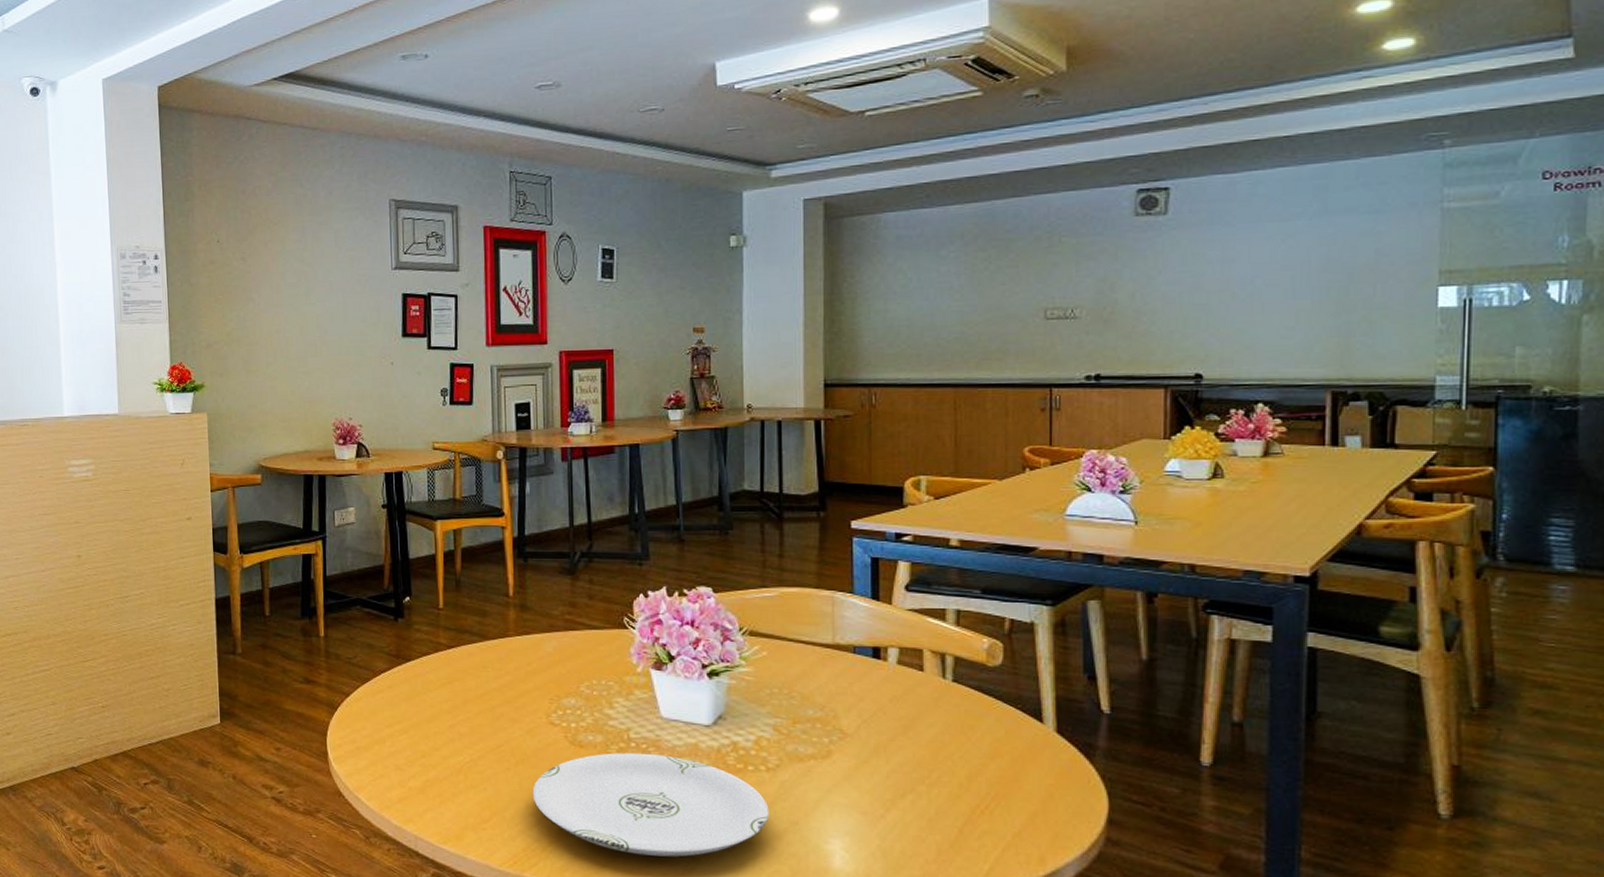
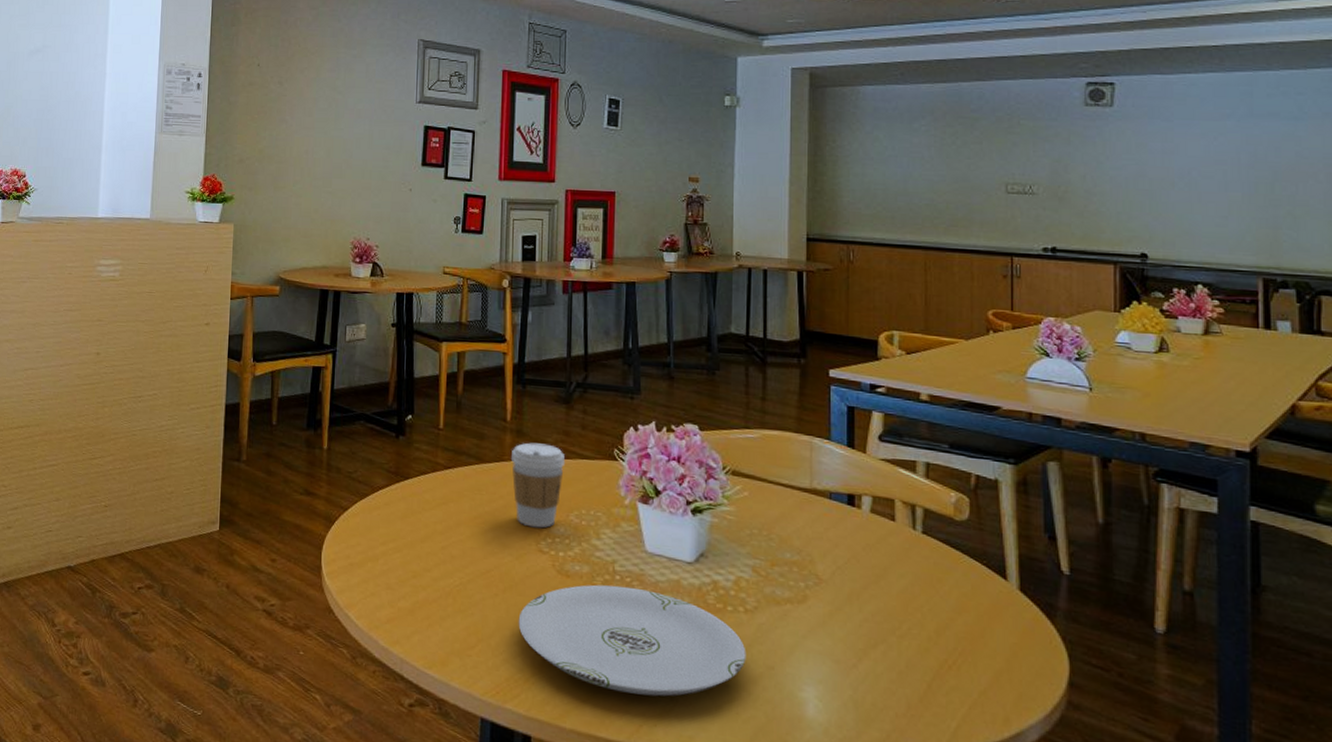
coffee cup: none [516,616,573,701] -> present [512,442,566,528]

